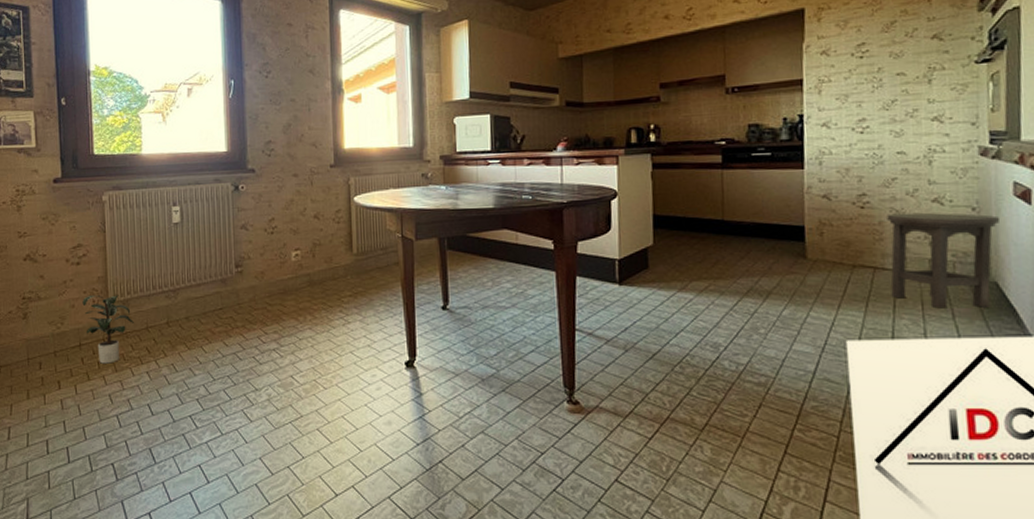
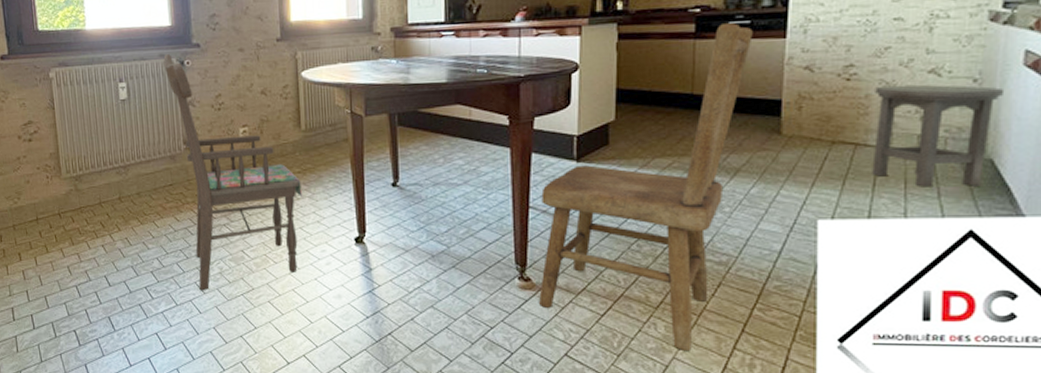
potted plant: present [82,295,135,364] -> none [36,171,88,237]
dining chair: none [218,178,354,418] -> present [163,53,304,290]
dining chair: none [587,154,774,475] -> present [539,22,753,352]

